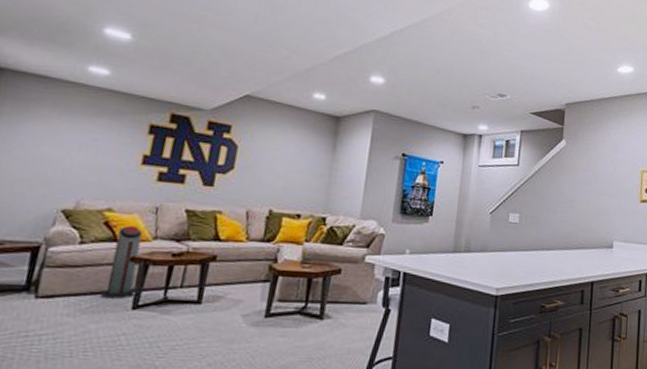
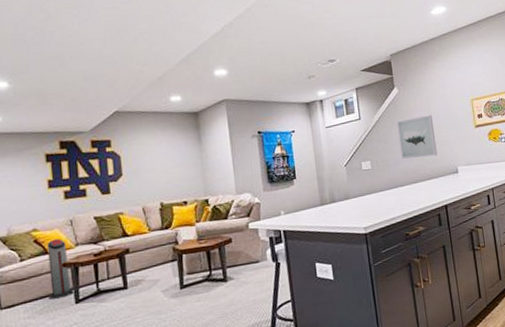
wall art: none [554,176,597,224] -> present [396,115,438,159]

